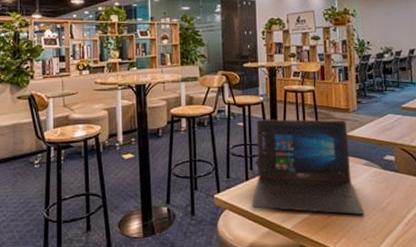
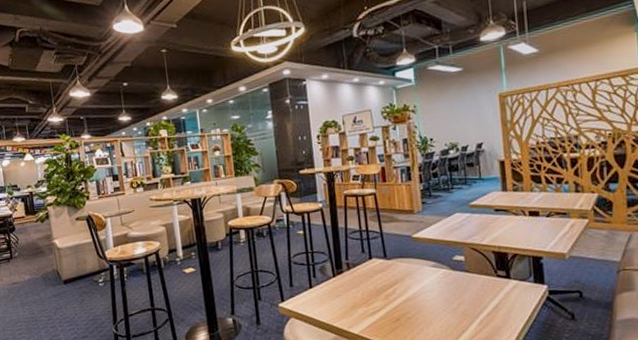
laptop: present [252,119,364,215] -> none [316,221,434,317]

